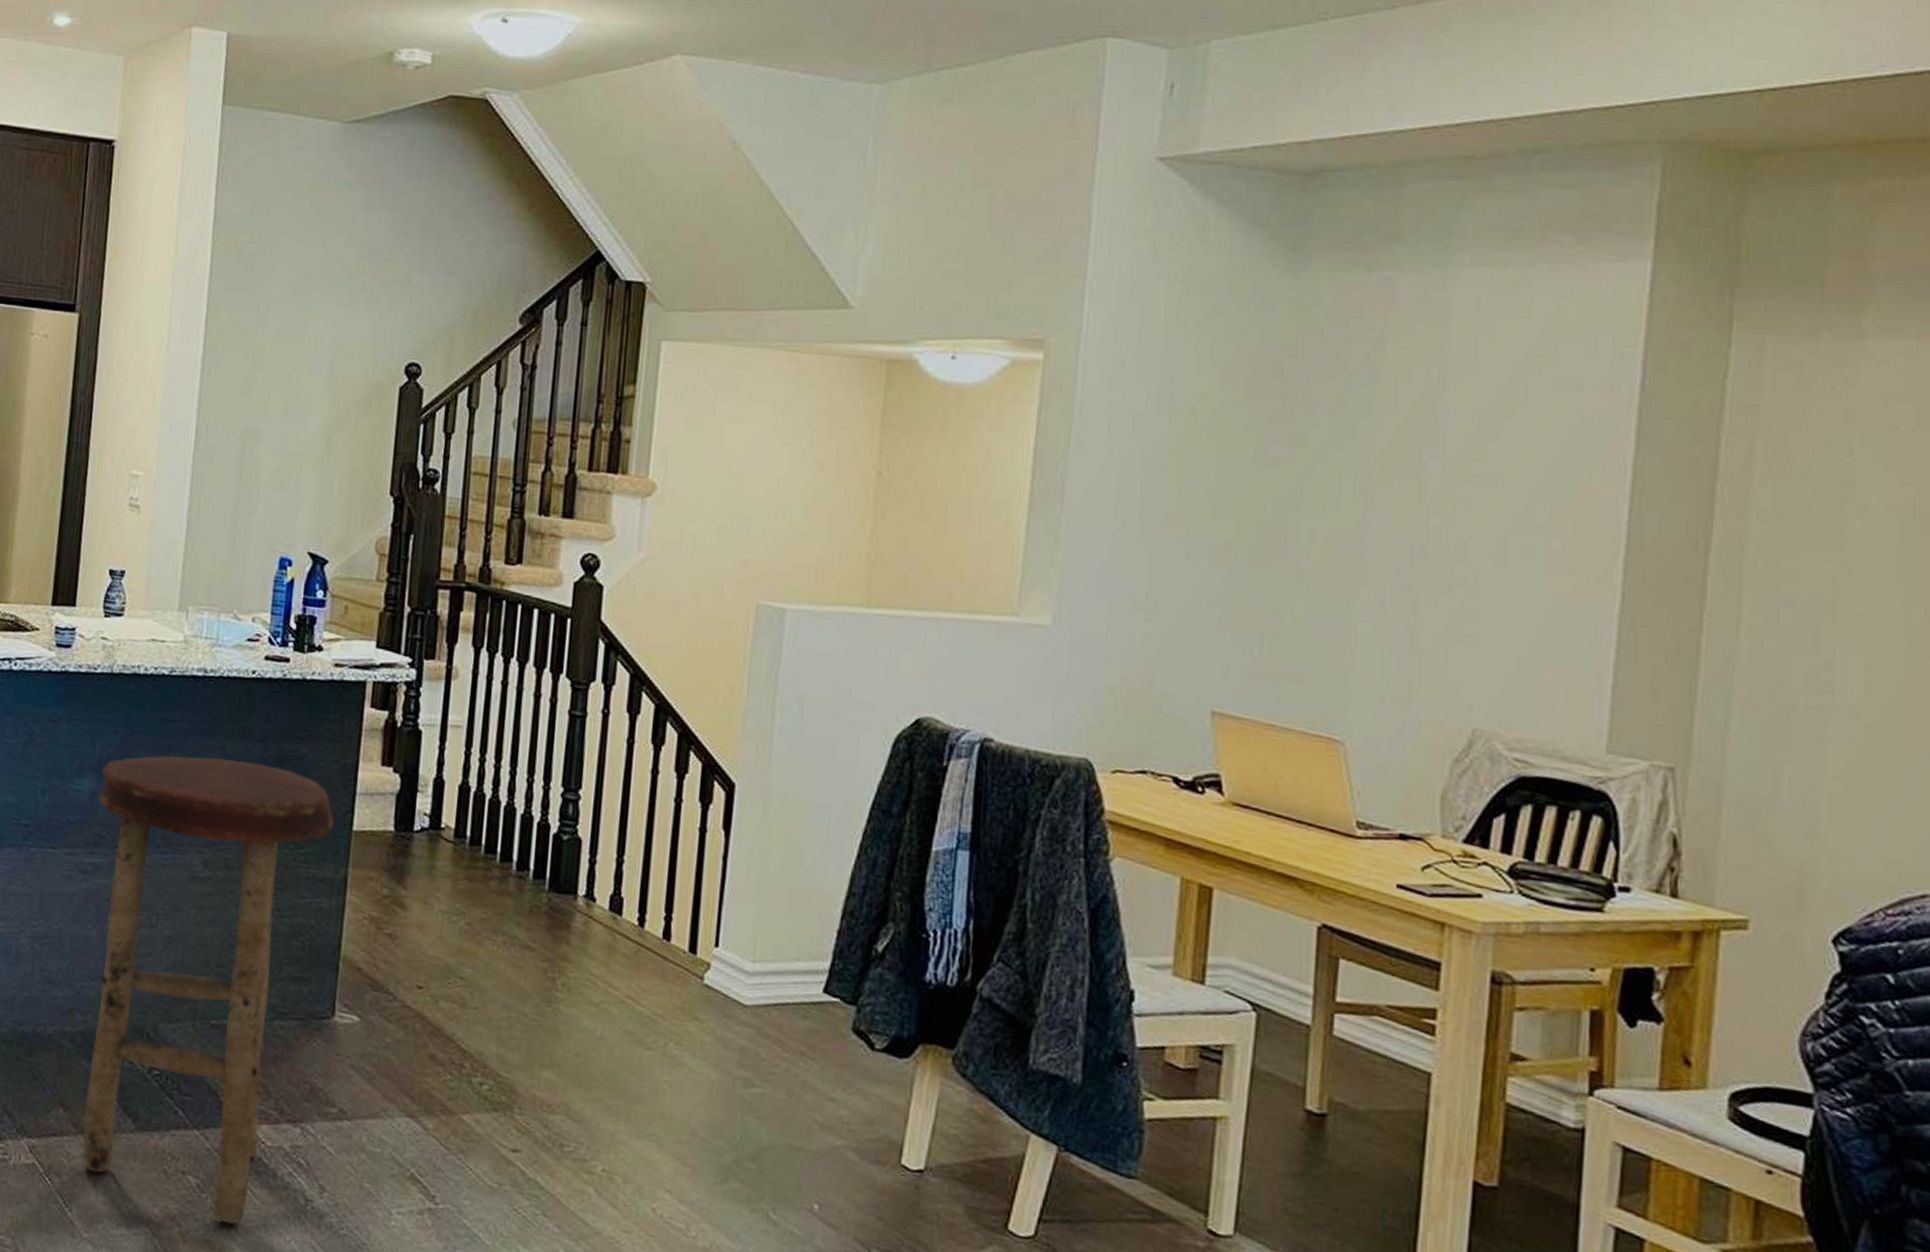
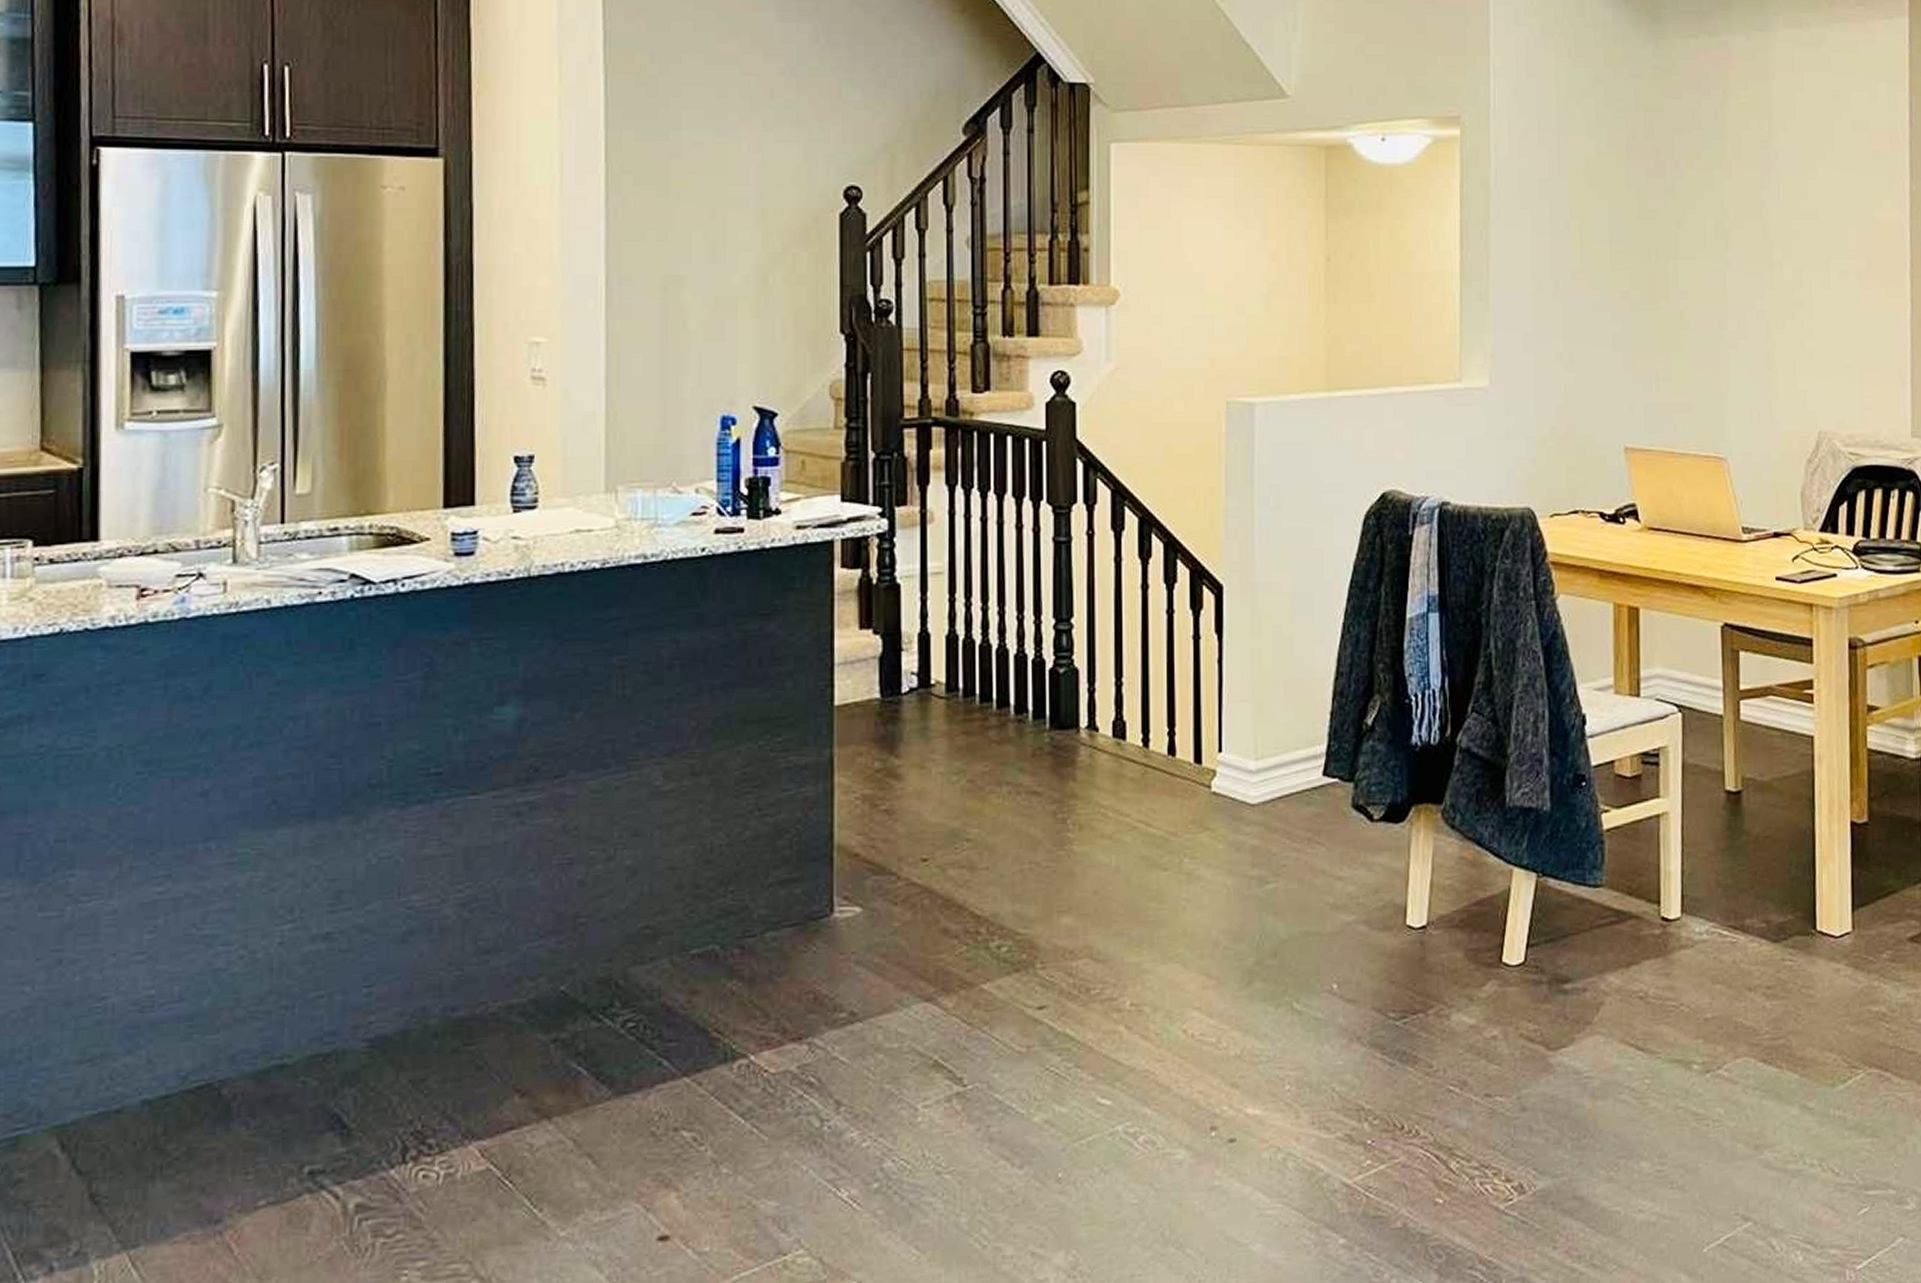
stool: present [82,755,334,1224] -> none [527,651,813,1172]

